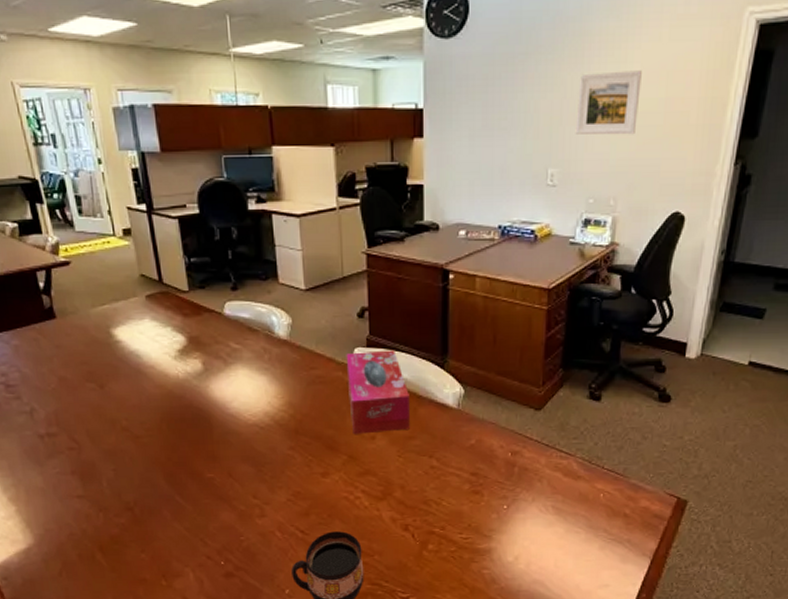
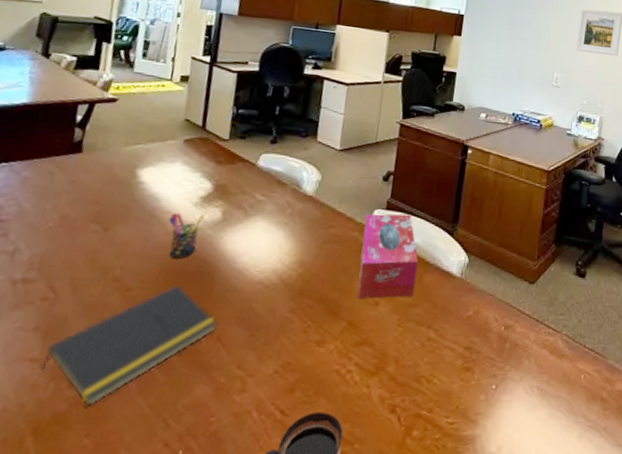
notepad: none [88,431,226,530] -> present [41,285,218,406]
pen holder: none [154,365,187,408] -> present [168,213,206,259]

